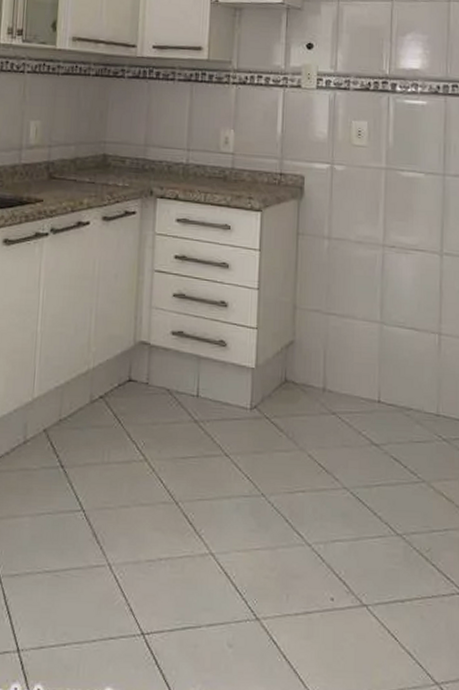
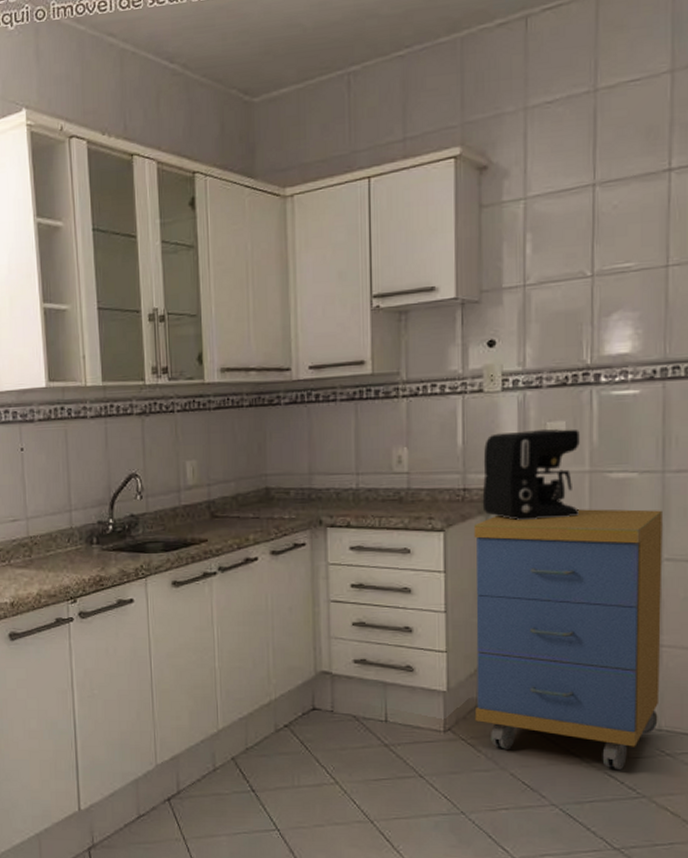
storage cabinet: none [279,200,443,453] -> present [473,509,663,770]
coffee maker: none [295,126,378,208] -> present [482,429,580,520]

